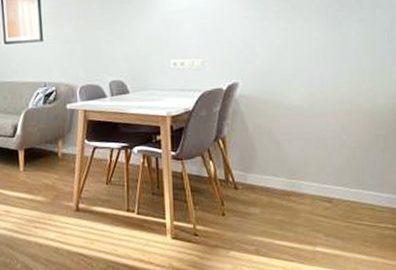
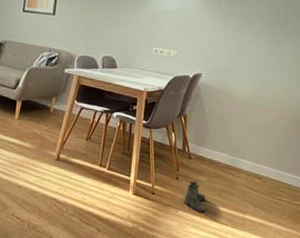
boots: none [233,215,264,250] -> present [183,181,206,213]

